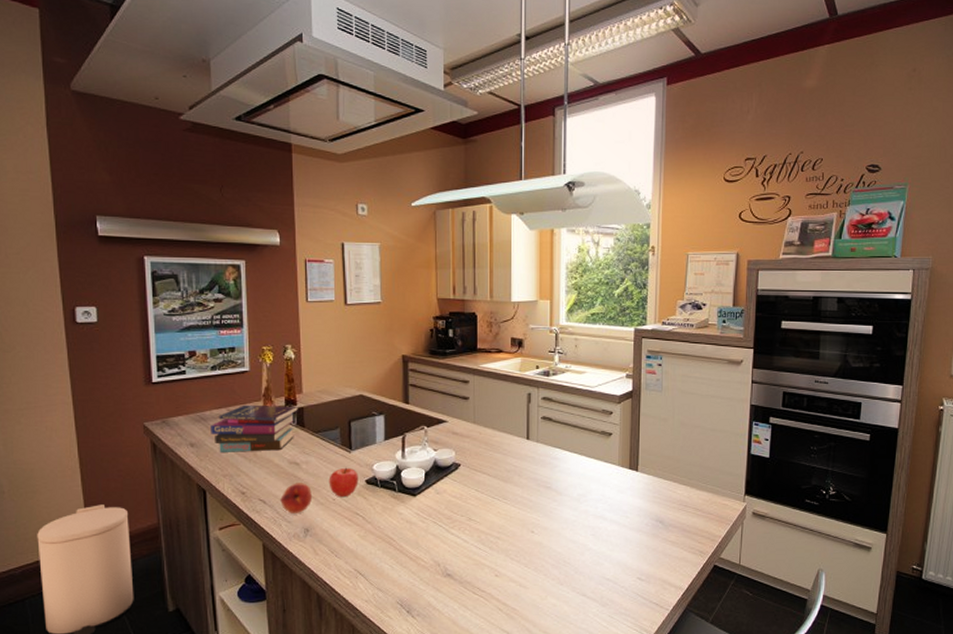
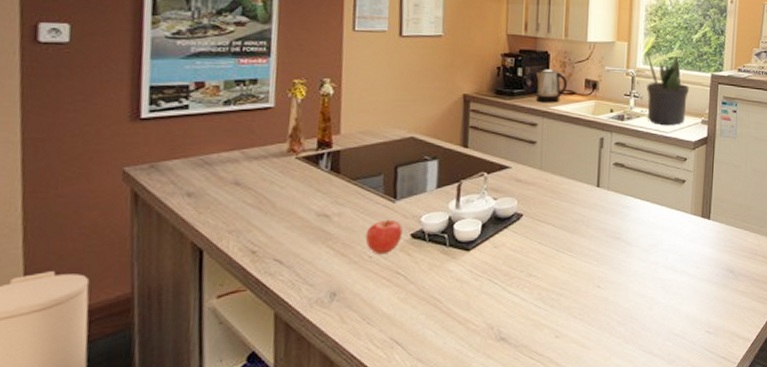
books: present [211,404,298,452] -> none [216,146,333,203]
fruit: present [280,483,312,513] -> none [302,238,343,275]
kettle: none [466,329,494,361] -> present [536,69,567,103]
planter: none [570,311,612,379] -> present [647,54,689,125]

